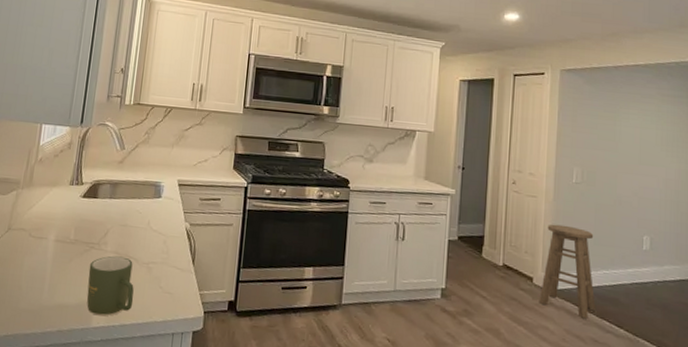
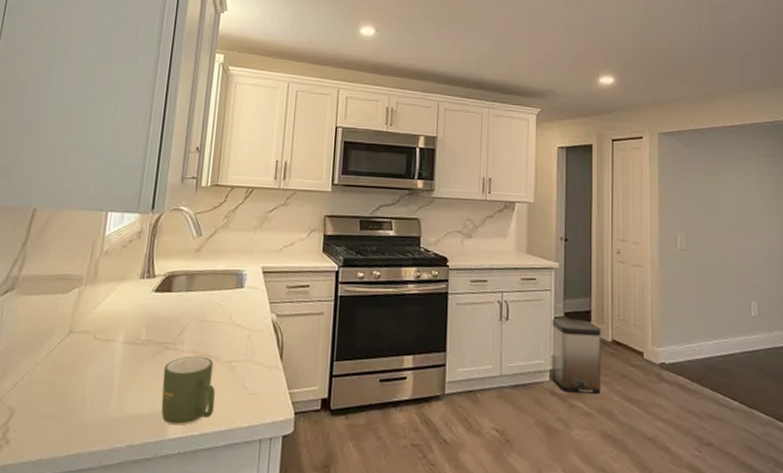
pedal bin: none [442,241,493,313] -> present [551,318,601,394]
bar stool: present [539,224,596,319] -> none [651,294,708,393]

